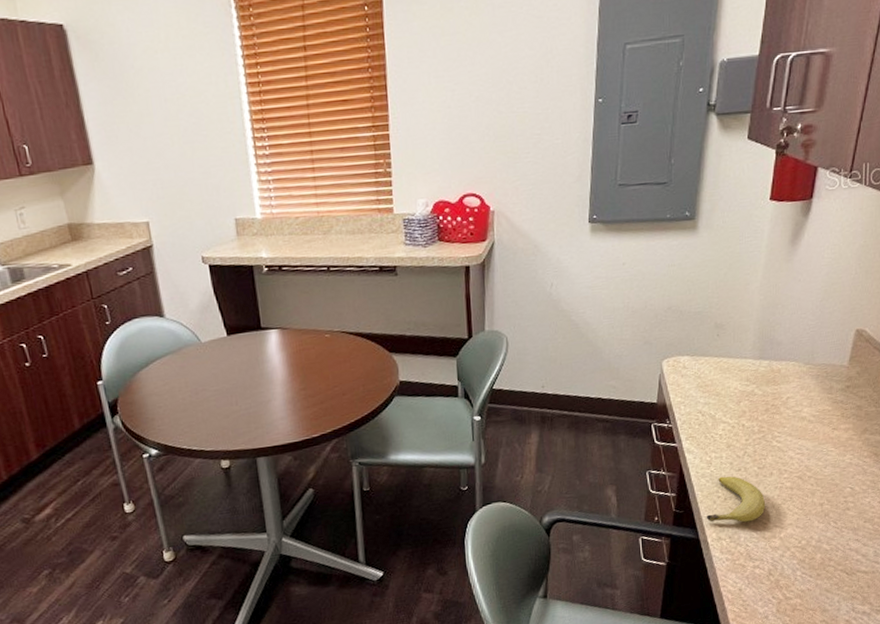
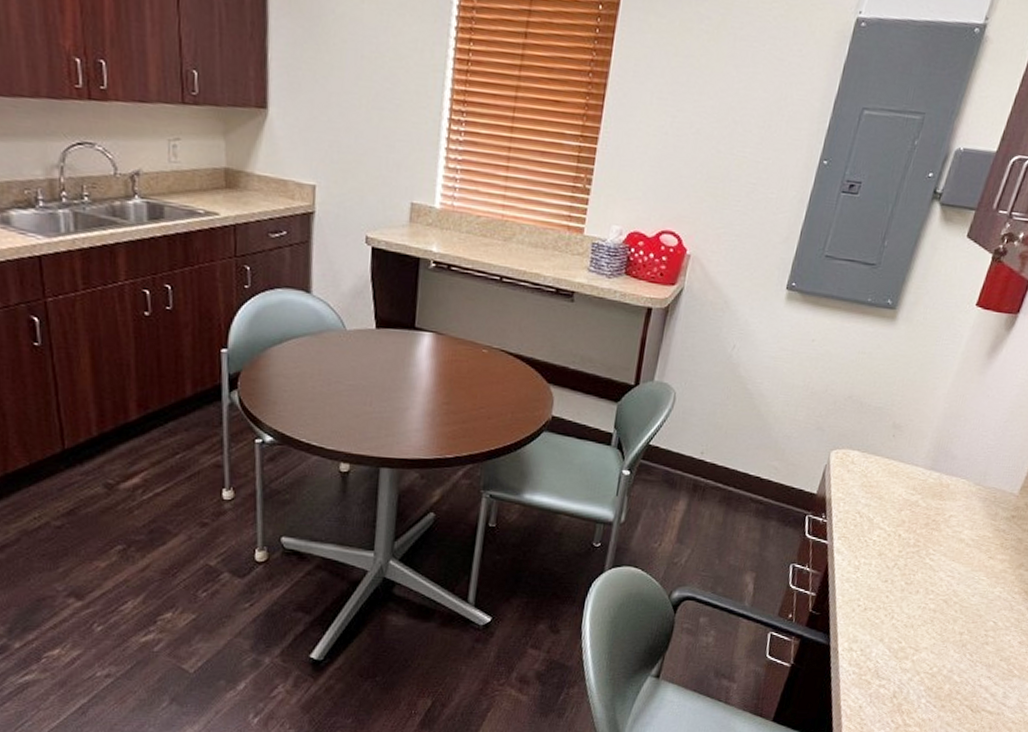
fruit: present [706,476,766,523] -> none [841,585,906,638]

